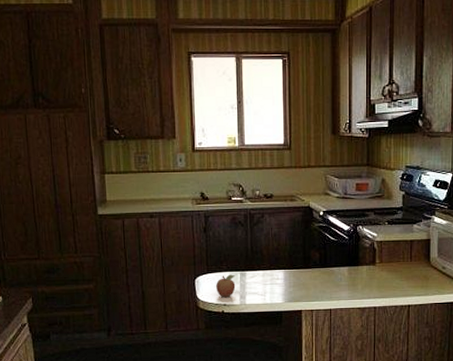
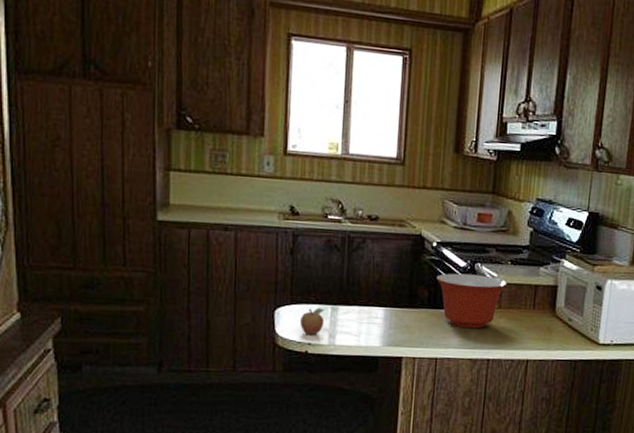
mixing bowl: none [325,235,387,282] -> present [436,273,508,329]

